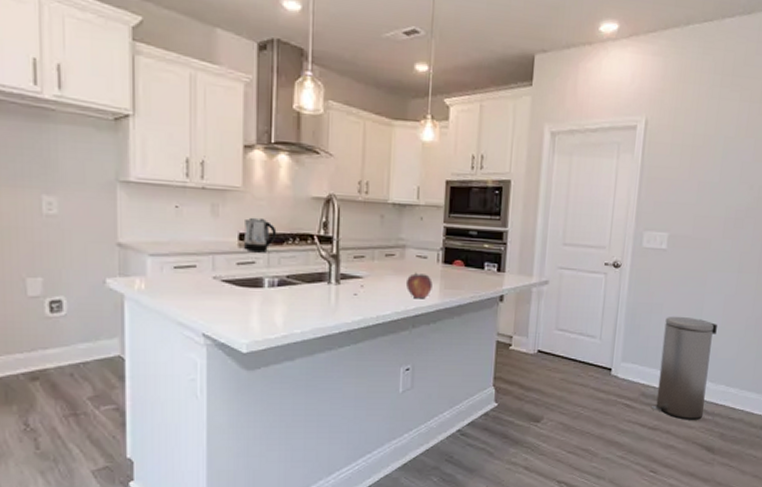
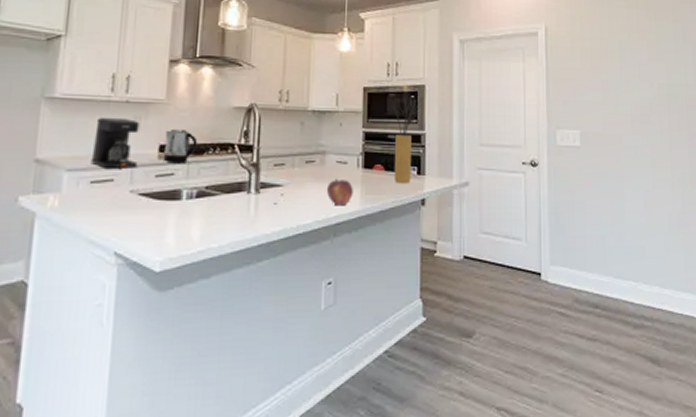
coffee maker: none [172,203,219,255] -> present [90,117,140,168]
vase: none [473,193,508,281] -> present [392,97,423,184]
pedal bin: present [650,316,717,420] -> none [586,214,641,328]

